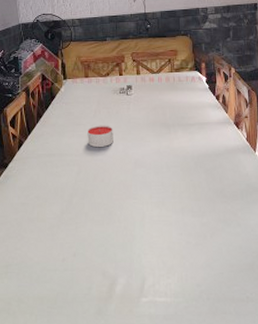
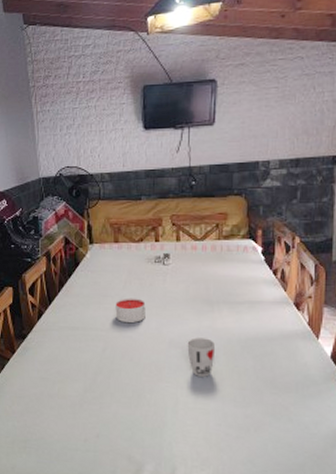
cup: none [150,157,173,192] -> present [187,337,215,377]

